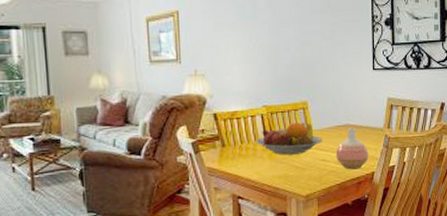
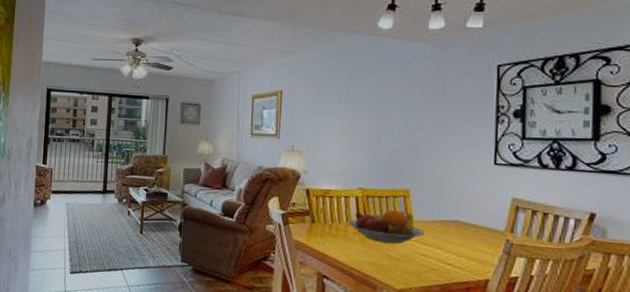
vase: present [335,127,369,170] -> none [439,224,483,273]

